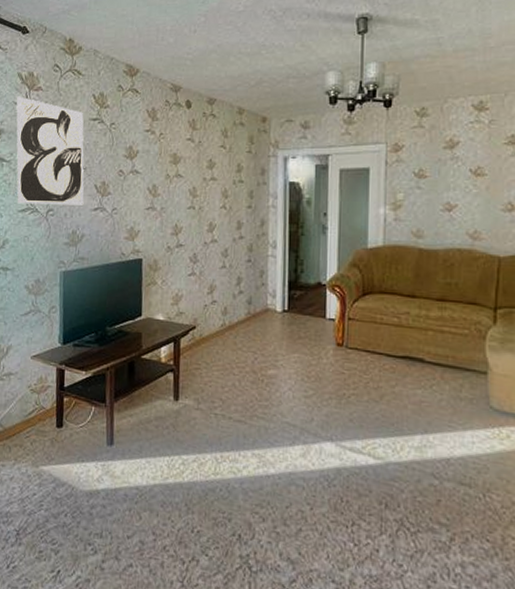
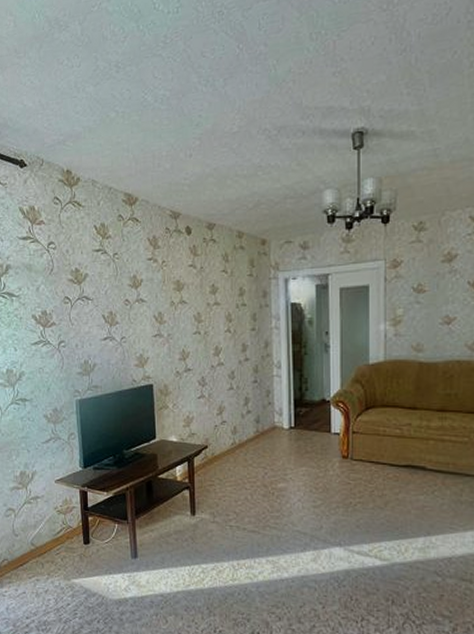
wall art: present [16,96,84,206] -> none [20,231,93,337]

